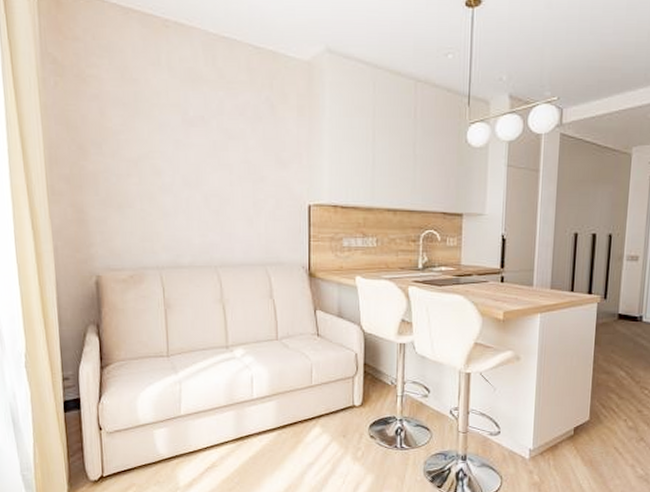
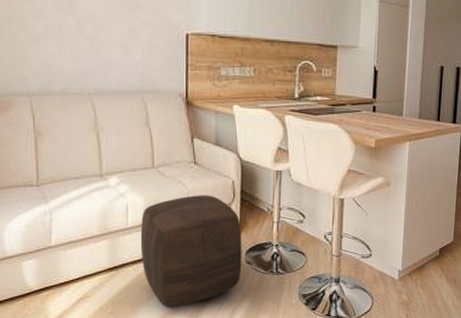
ottoman: none [265,367,366,480] -> present [140,195,242,308]

